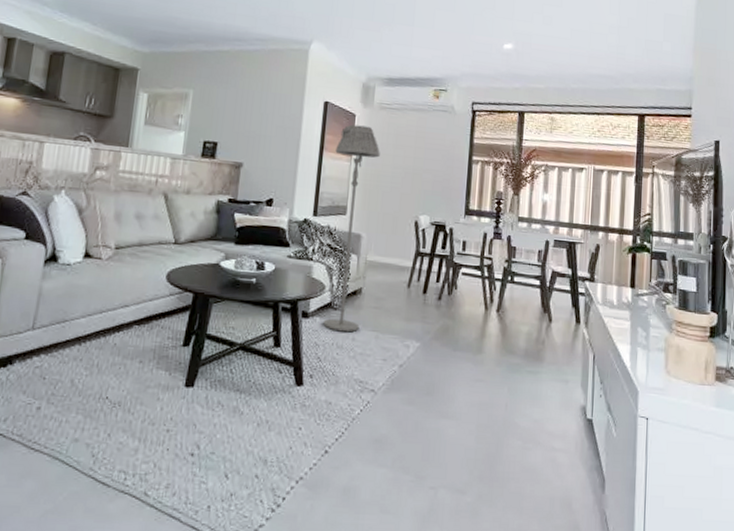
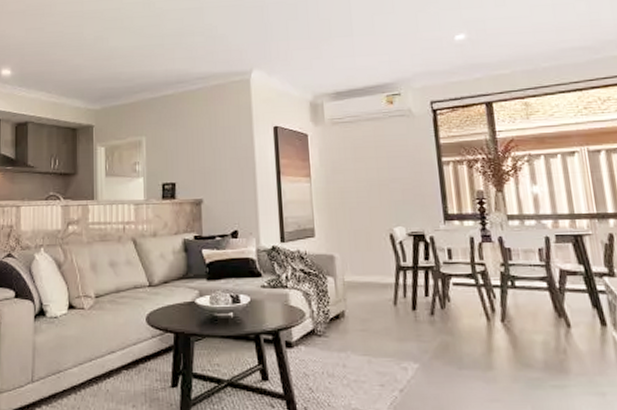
floor lamp: present [323,124,380,333] -> none [292,144,349,359]

